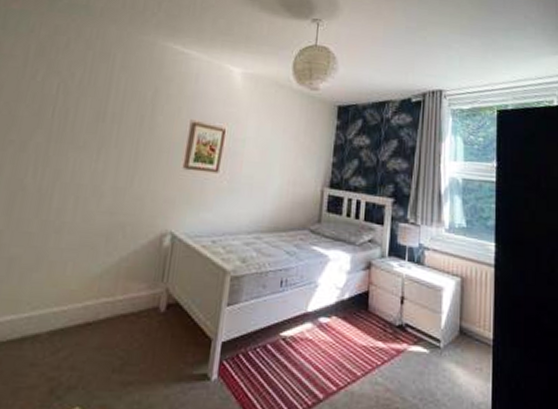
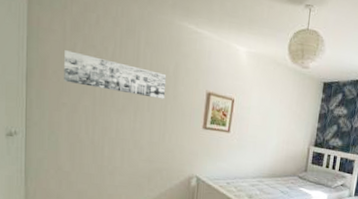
wall art: none [16,78,143,132] -> present [64,50,167,99]

